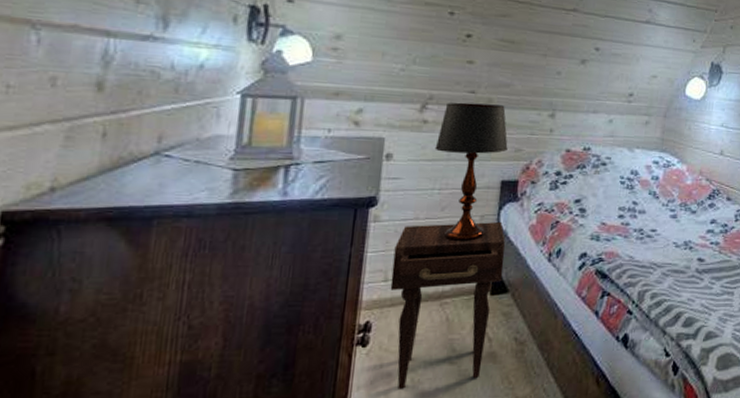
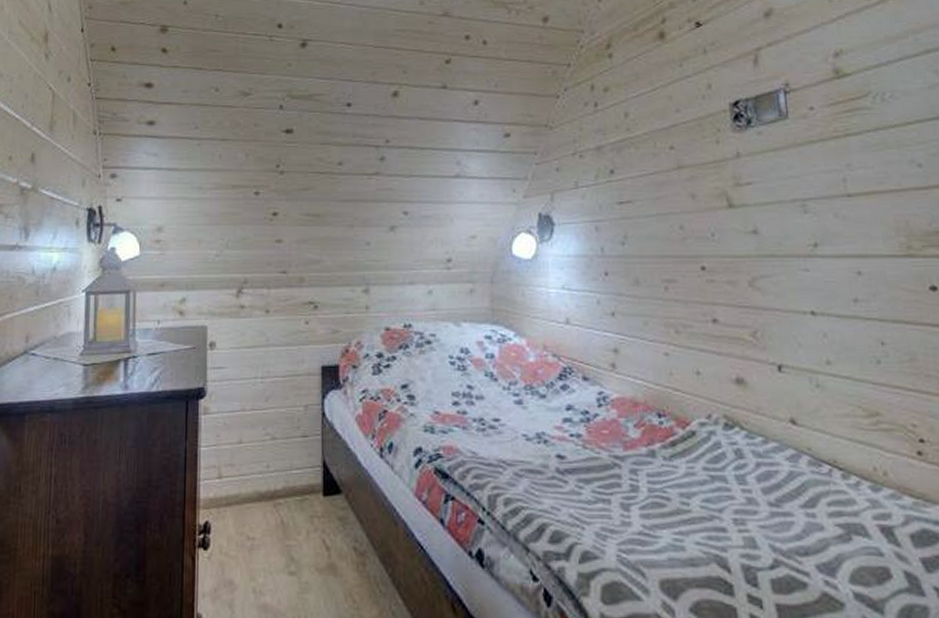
nightstand: present [390,221,505,389] -> none [224,411,334,600]
table lamp: present [434,102,508,242] -> none [253,284,324,435]

